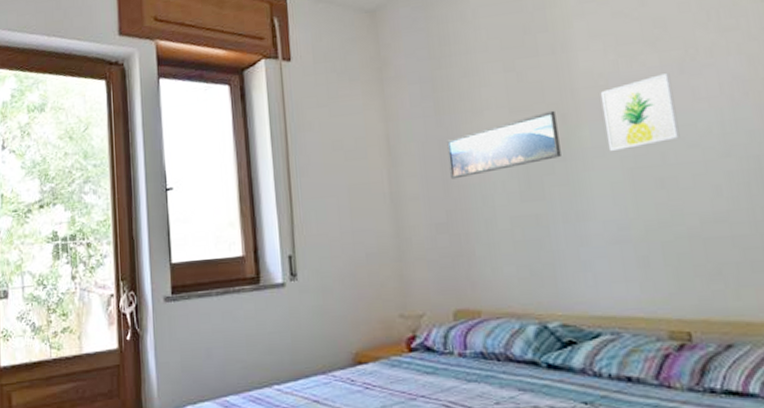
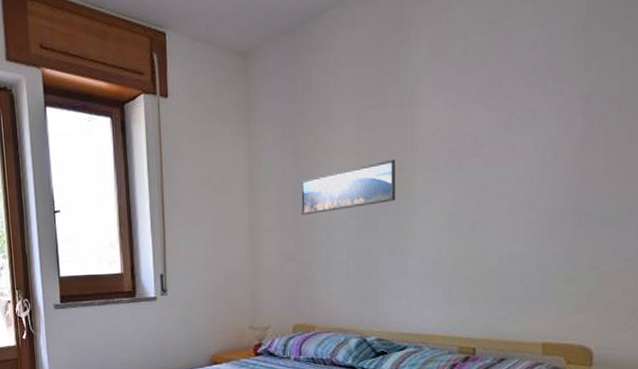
wall art: present [600,73,680,152] -> none [435,131,496,199]

